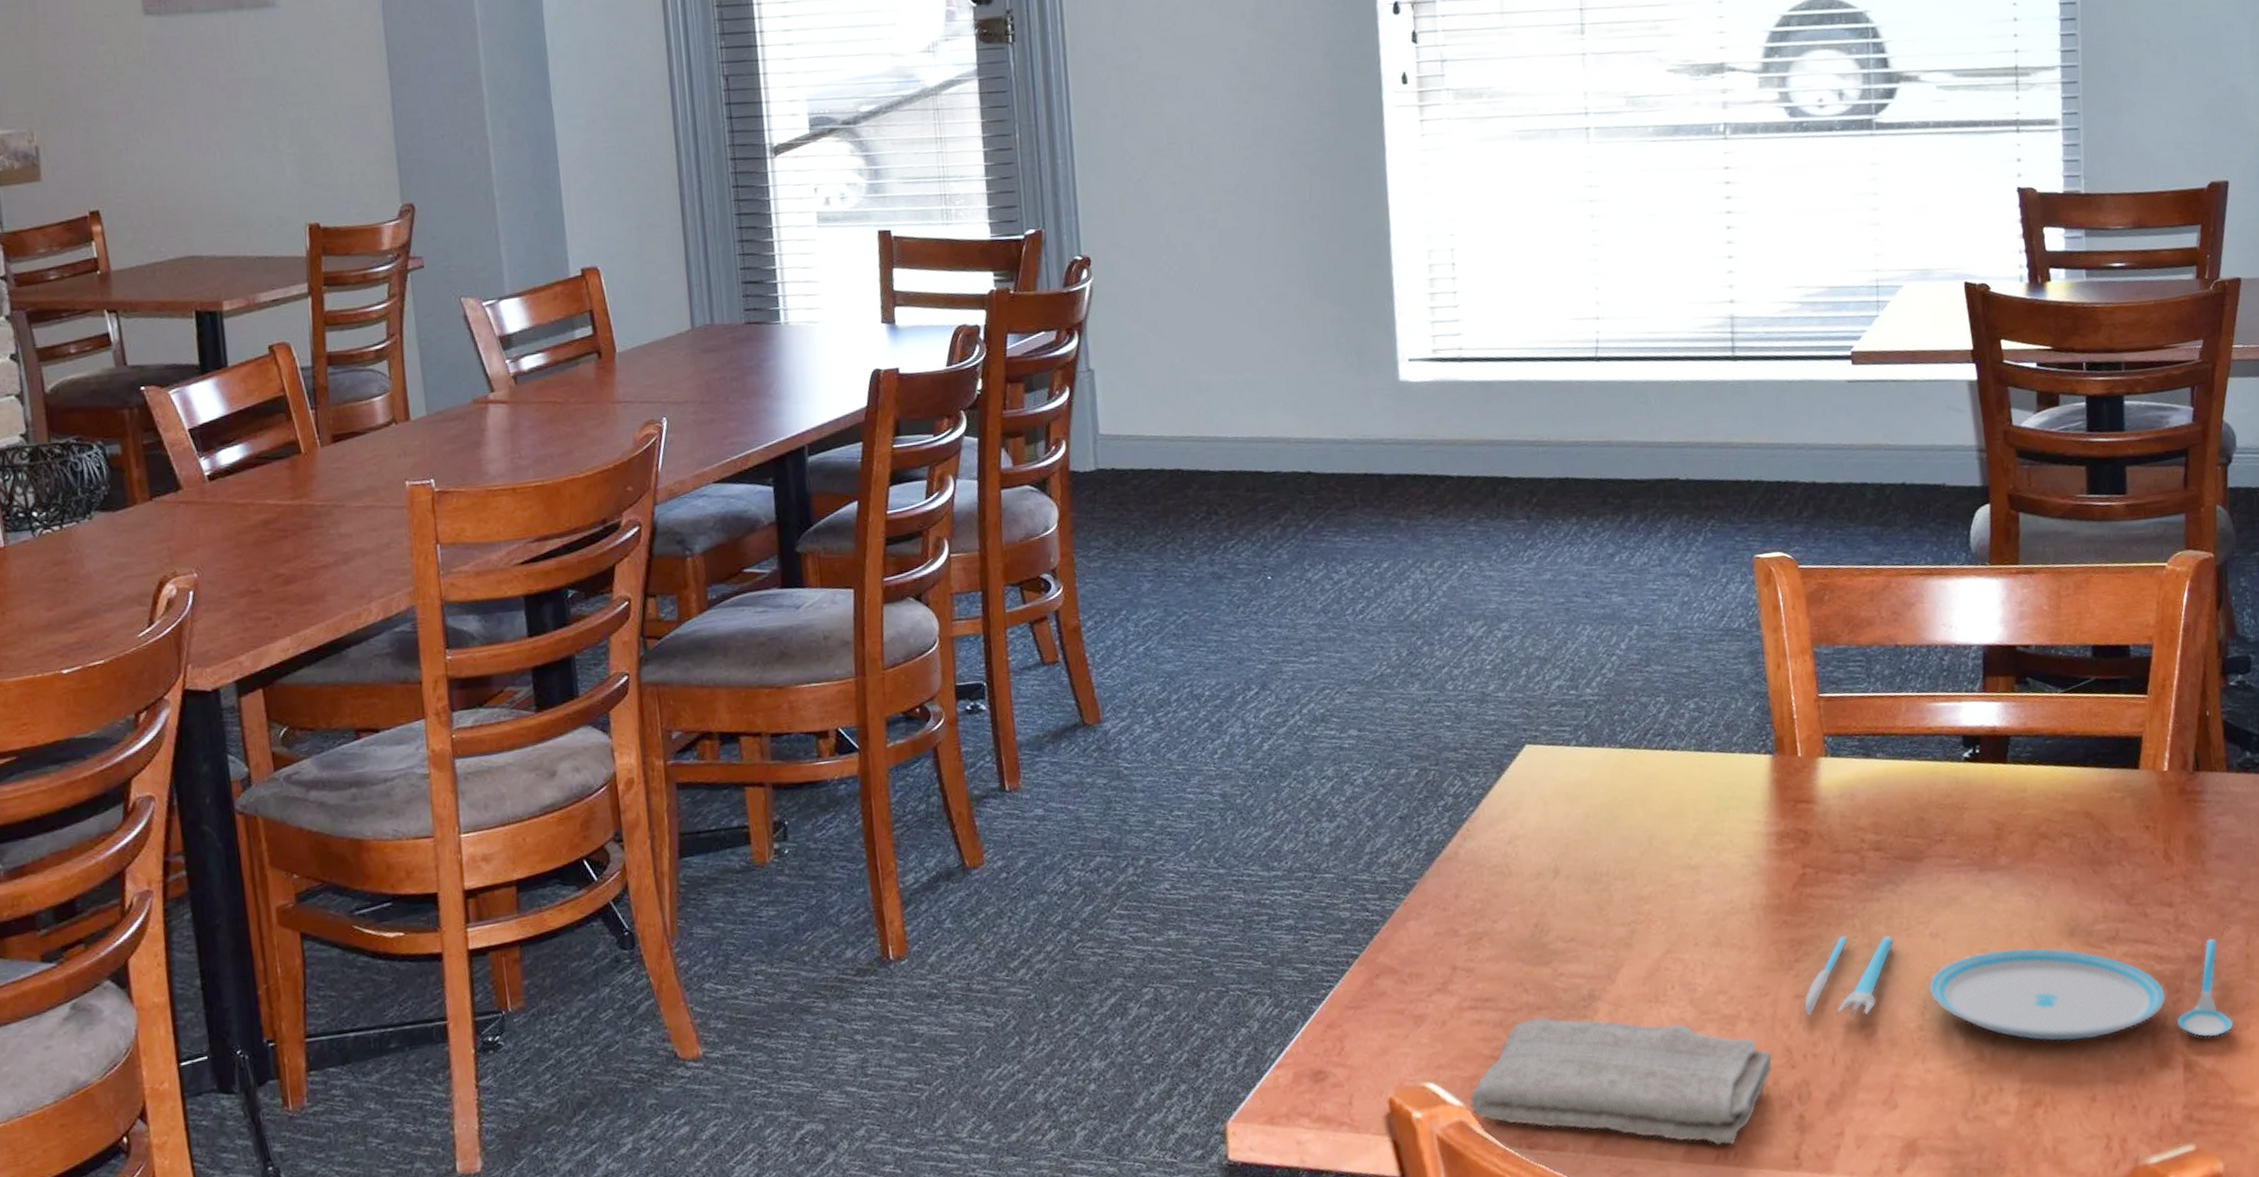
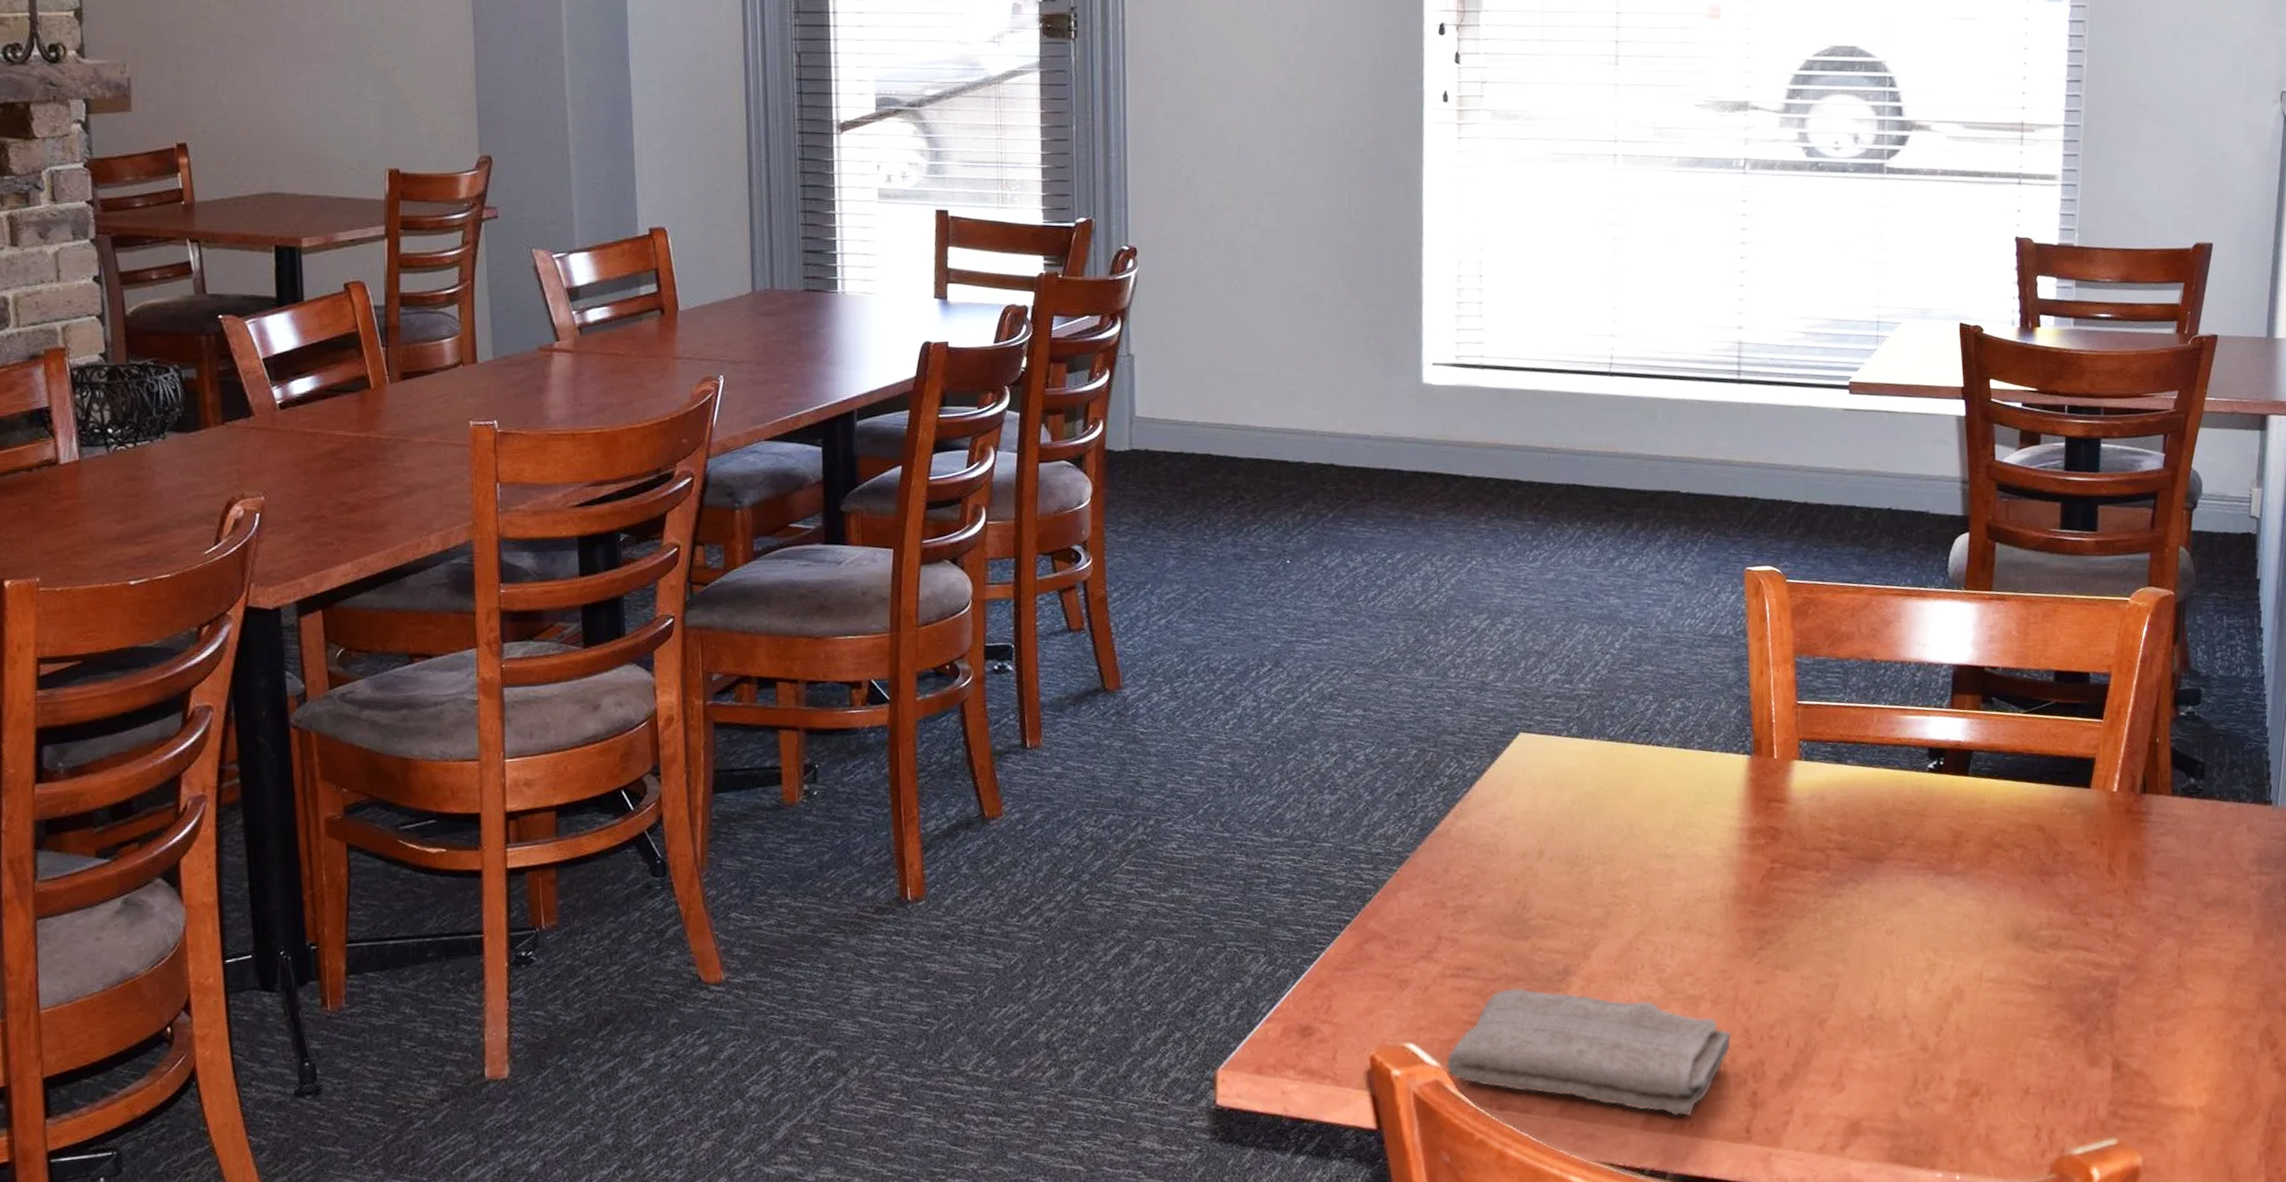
plate: present [1803,935,2234,1042] -> none [1764,927,2161,1041]

